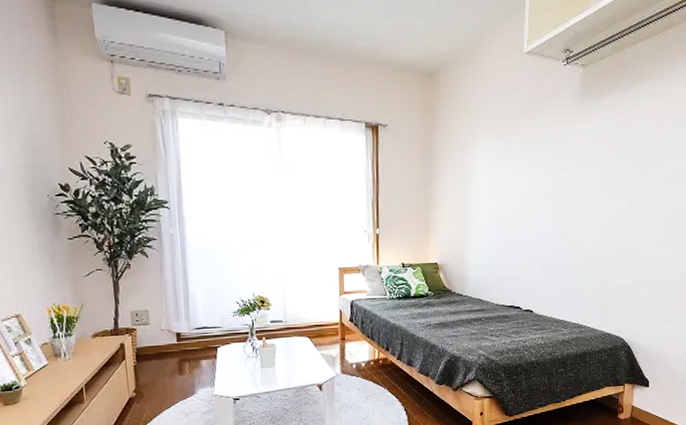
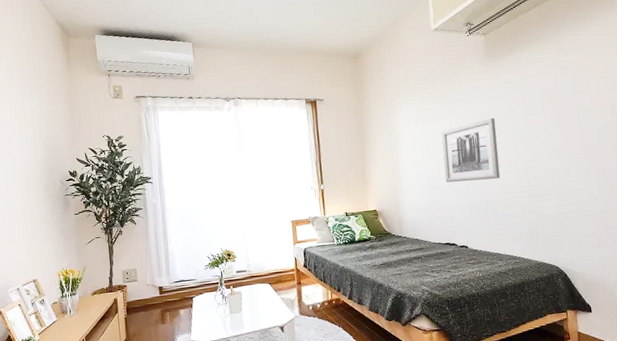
wall art: none [518,168,581,240] -> present [441,117,501,183]

